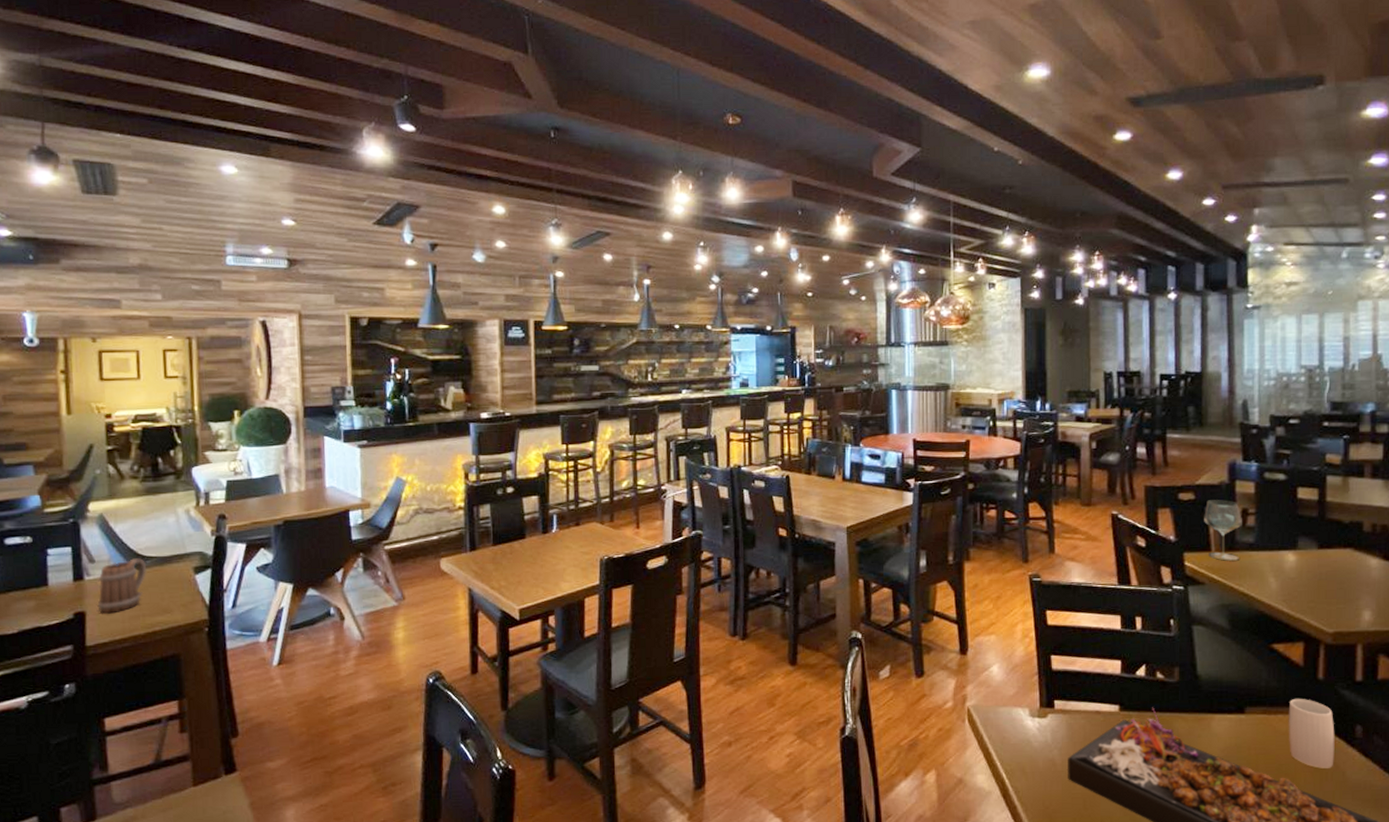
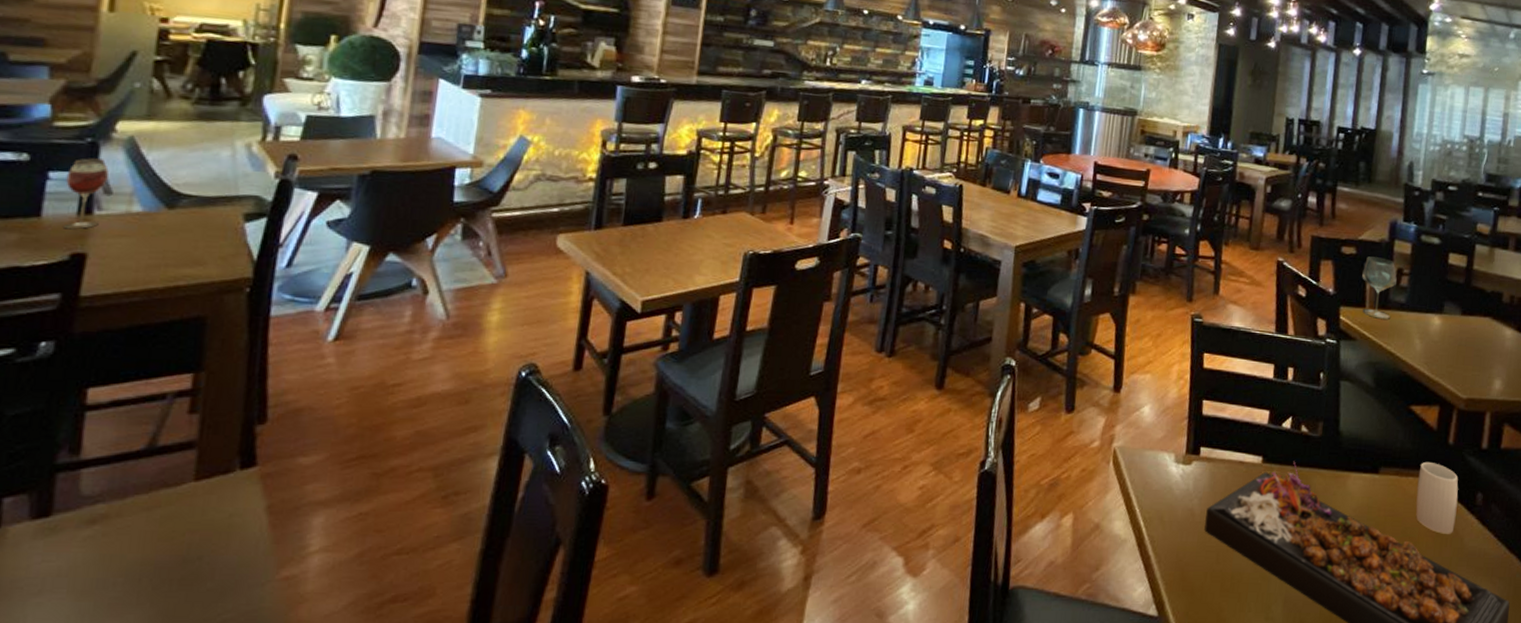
wineglass: none [60,535,90,594] -> present [62,158,109,230]
beer mug: present [97,558,146,613] -> none [105,195,181,259]

